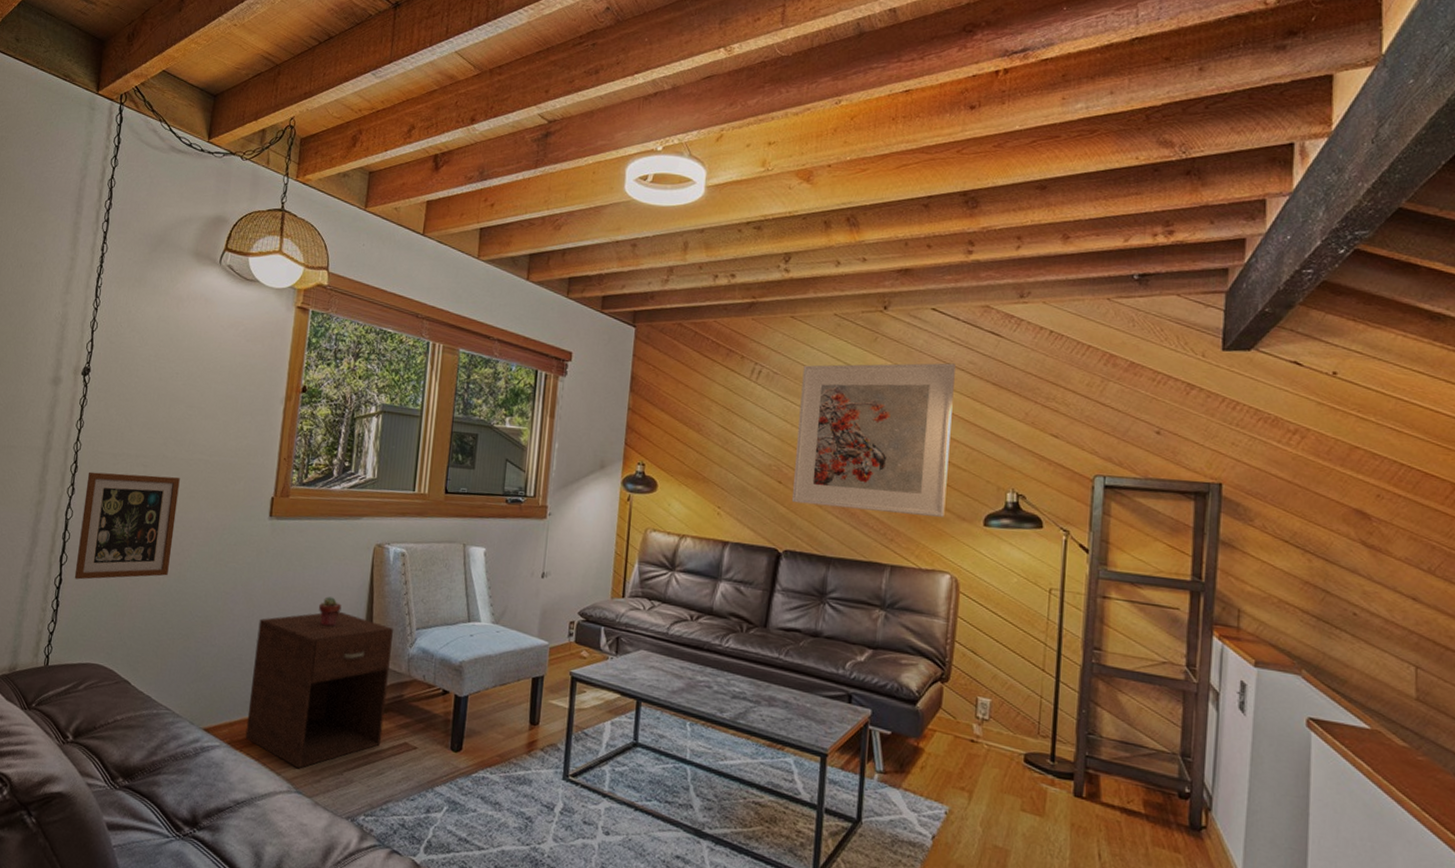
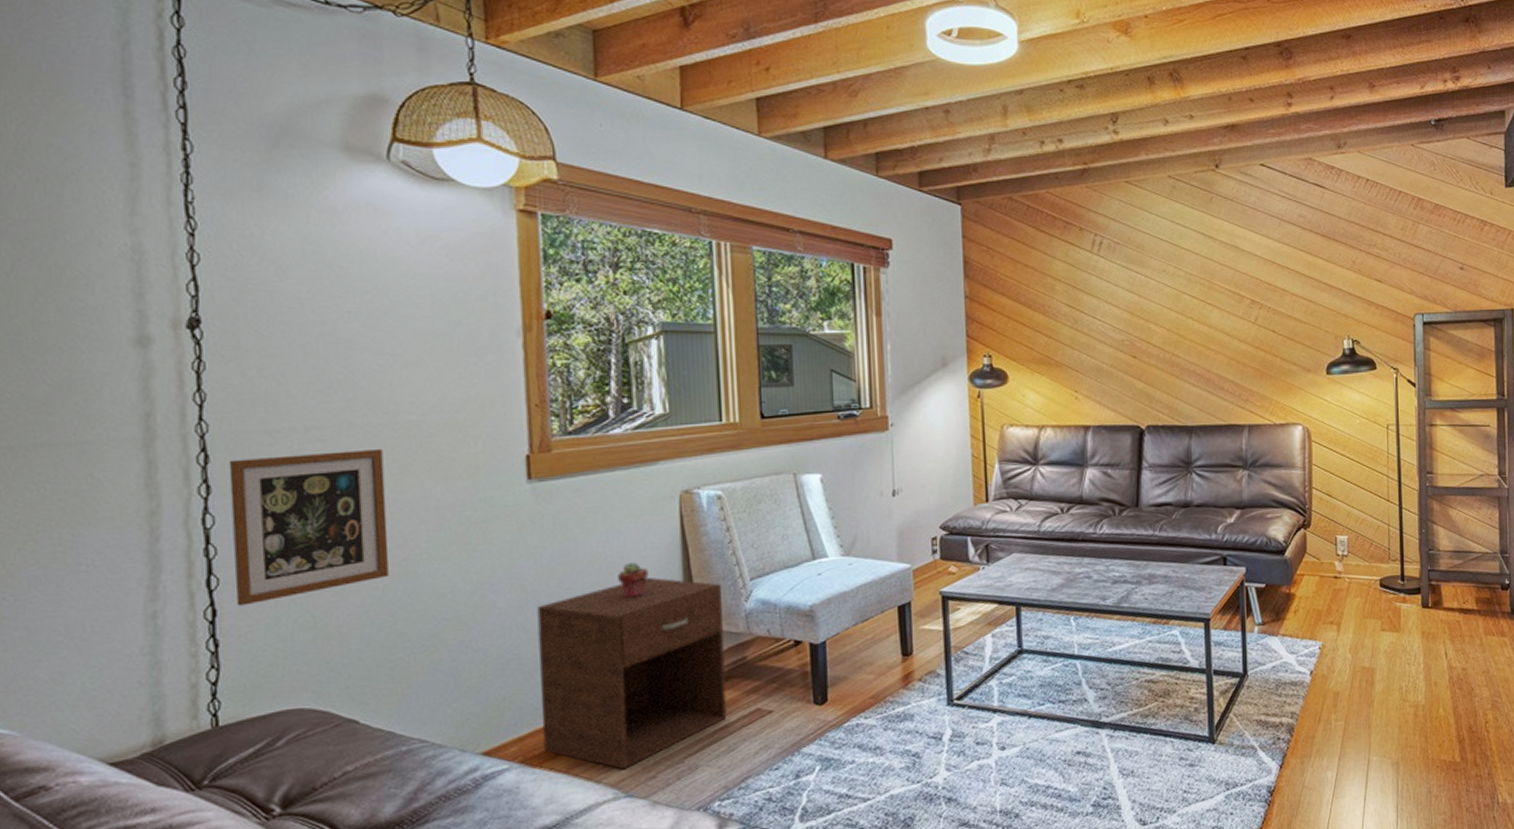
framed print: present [791,363,956,517] -> none [1144,218,1292,376]

